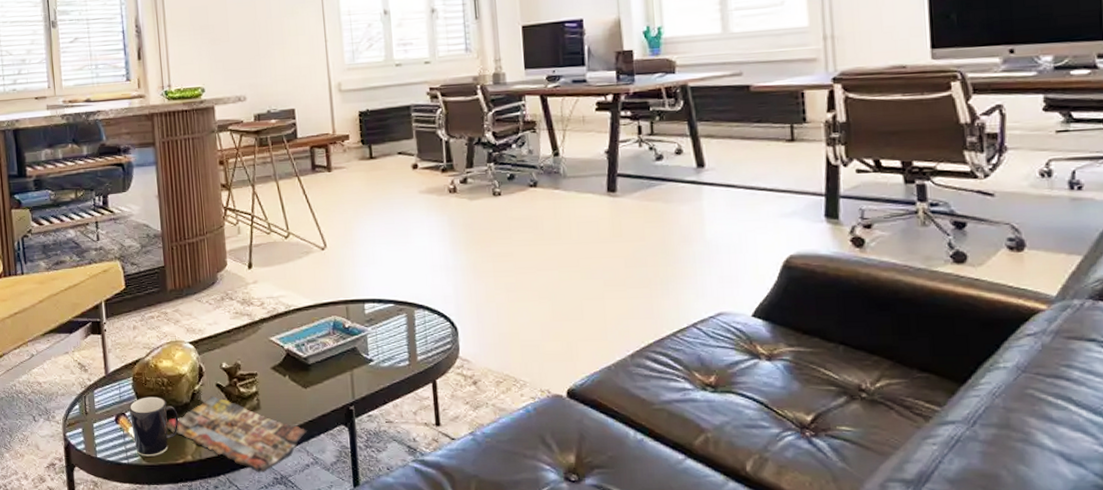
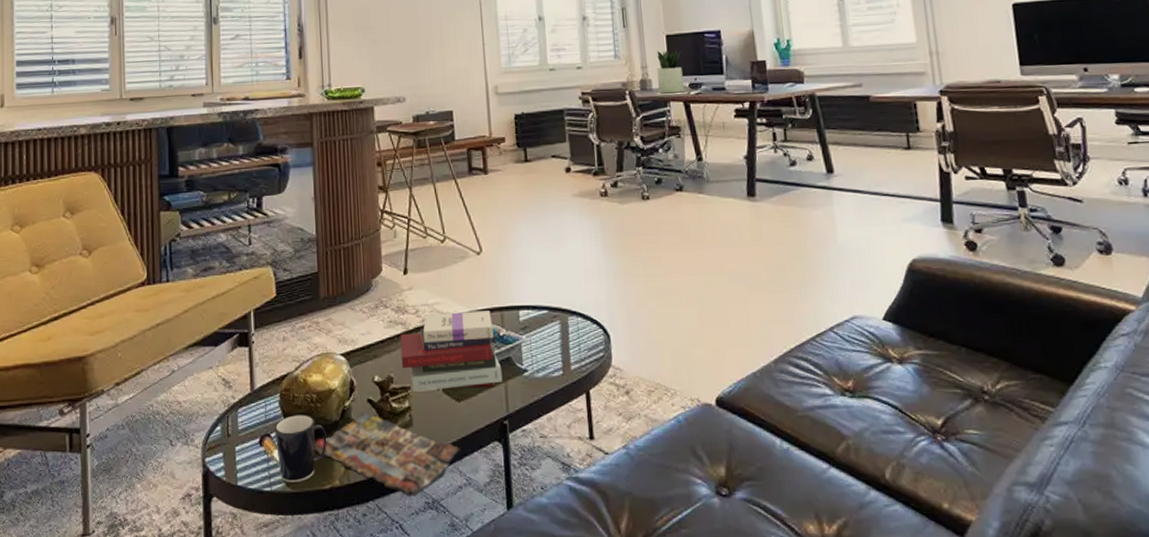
books: none [246,304,349,378] -> present [400,311,503,392]
planter: none [511,41,544,88] -> present [657,50,687,94]

